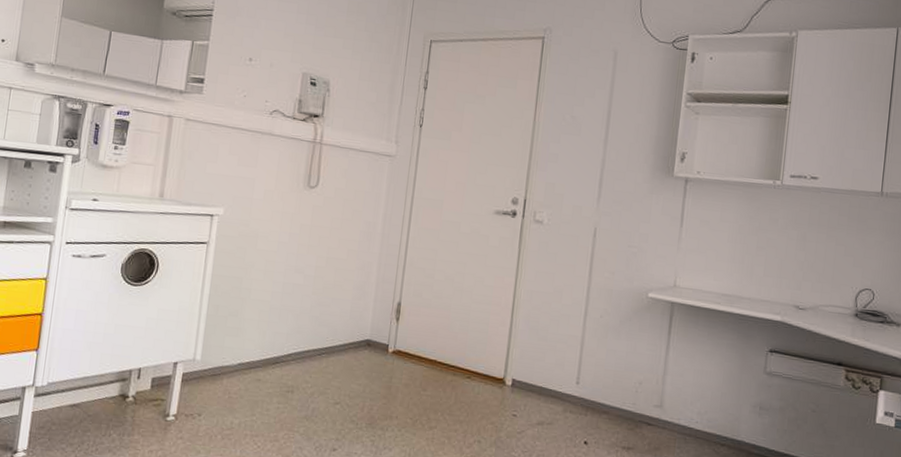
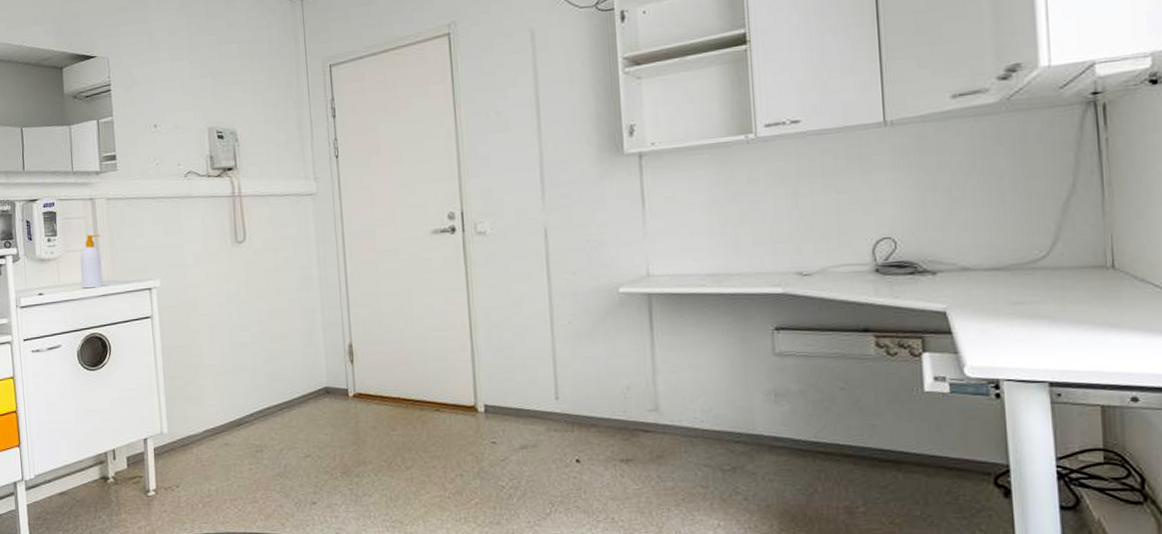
soap bottle: none [140,150,172,205] -> present [80,234,103,289]

